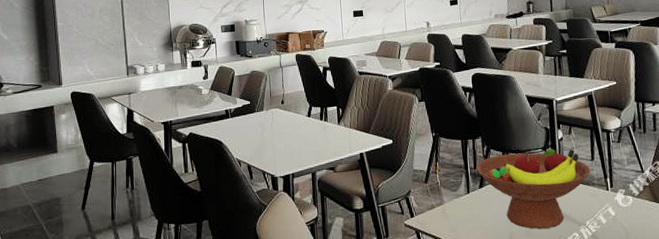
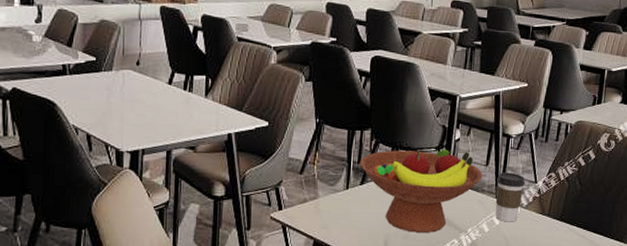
coffee cup: none [604,164,633,212] -> present [495,172,525,222]

